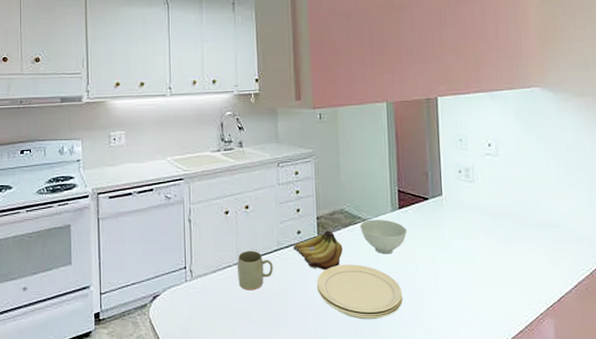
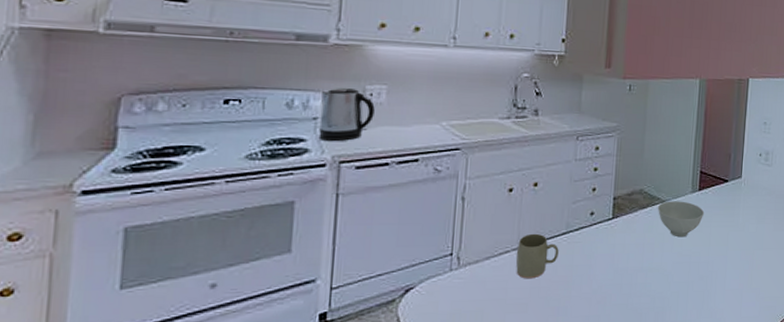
kettle: none [81,135,118,178] -> present [318,87,375,142]
fruit: present [293,231,343,270] -> none [583,212,637,255]
plate: present [316,264,403,320] -> none [604,248,692,306]

